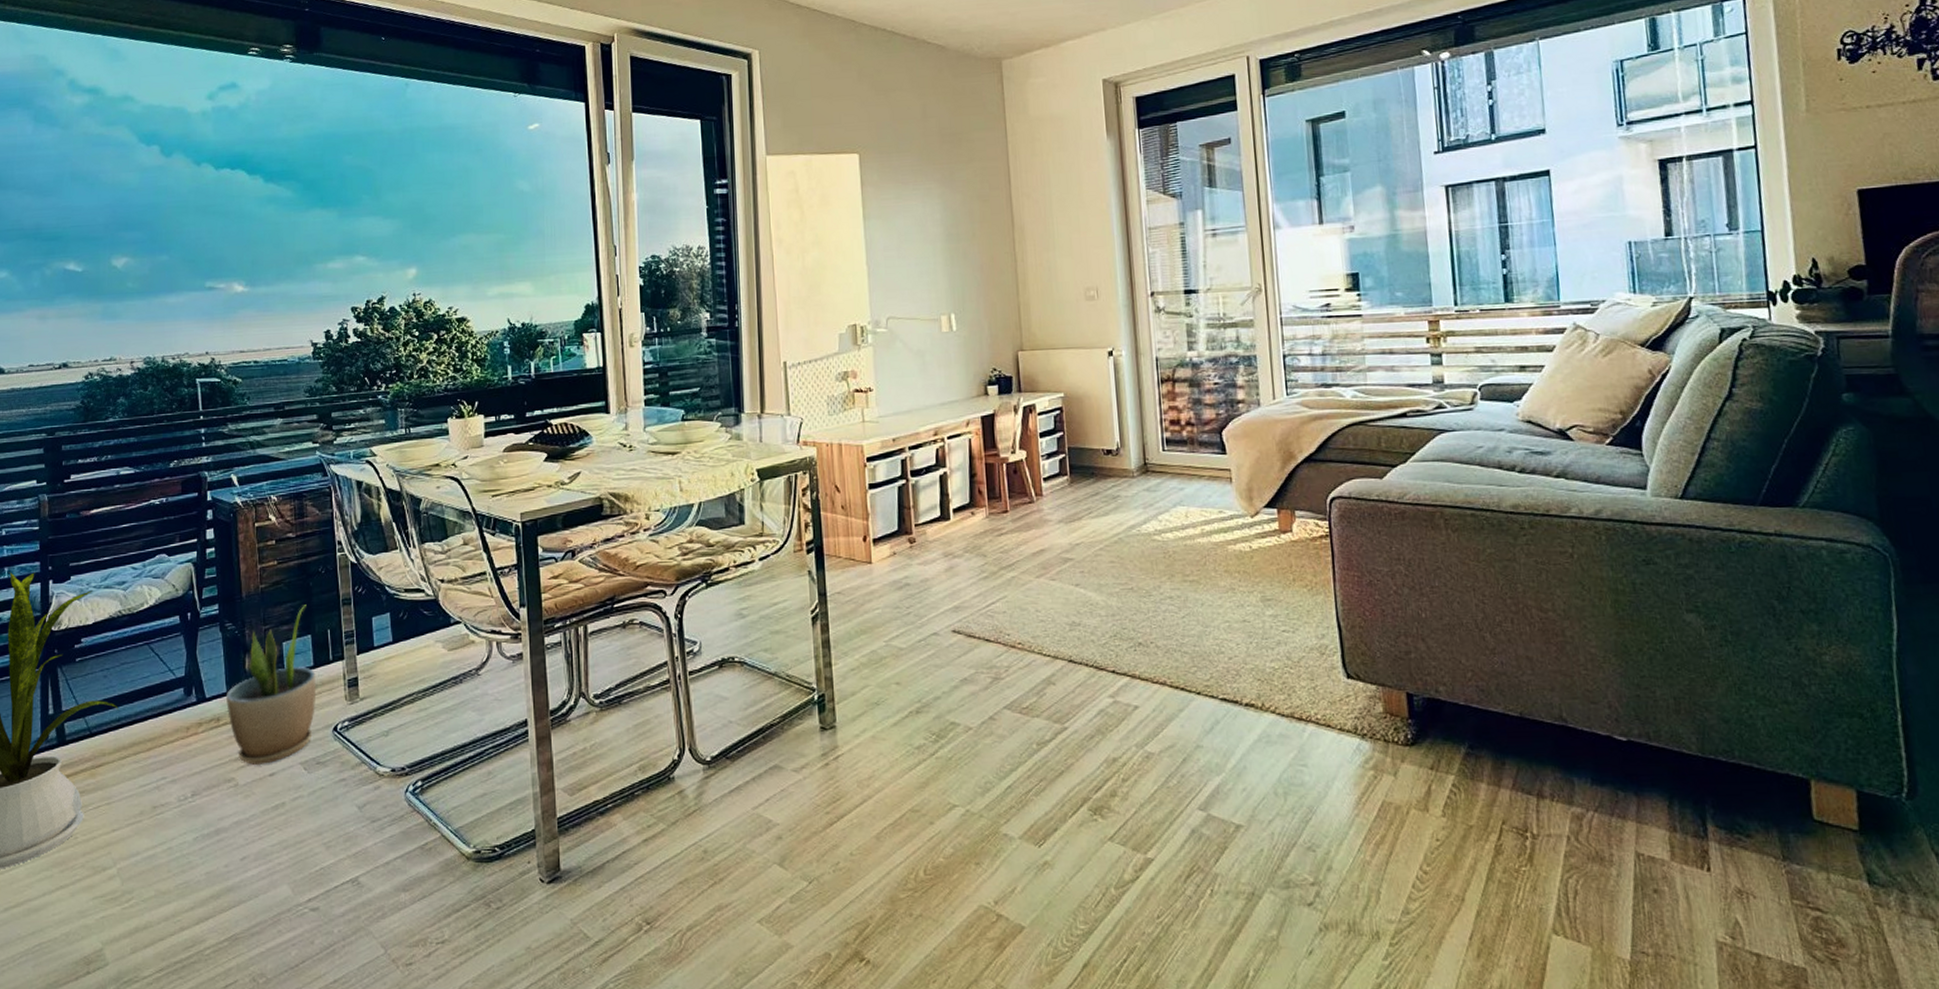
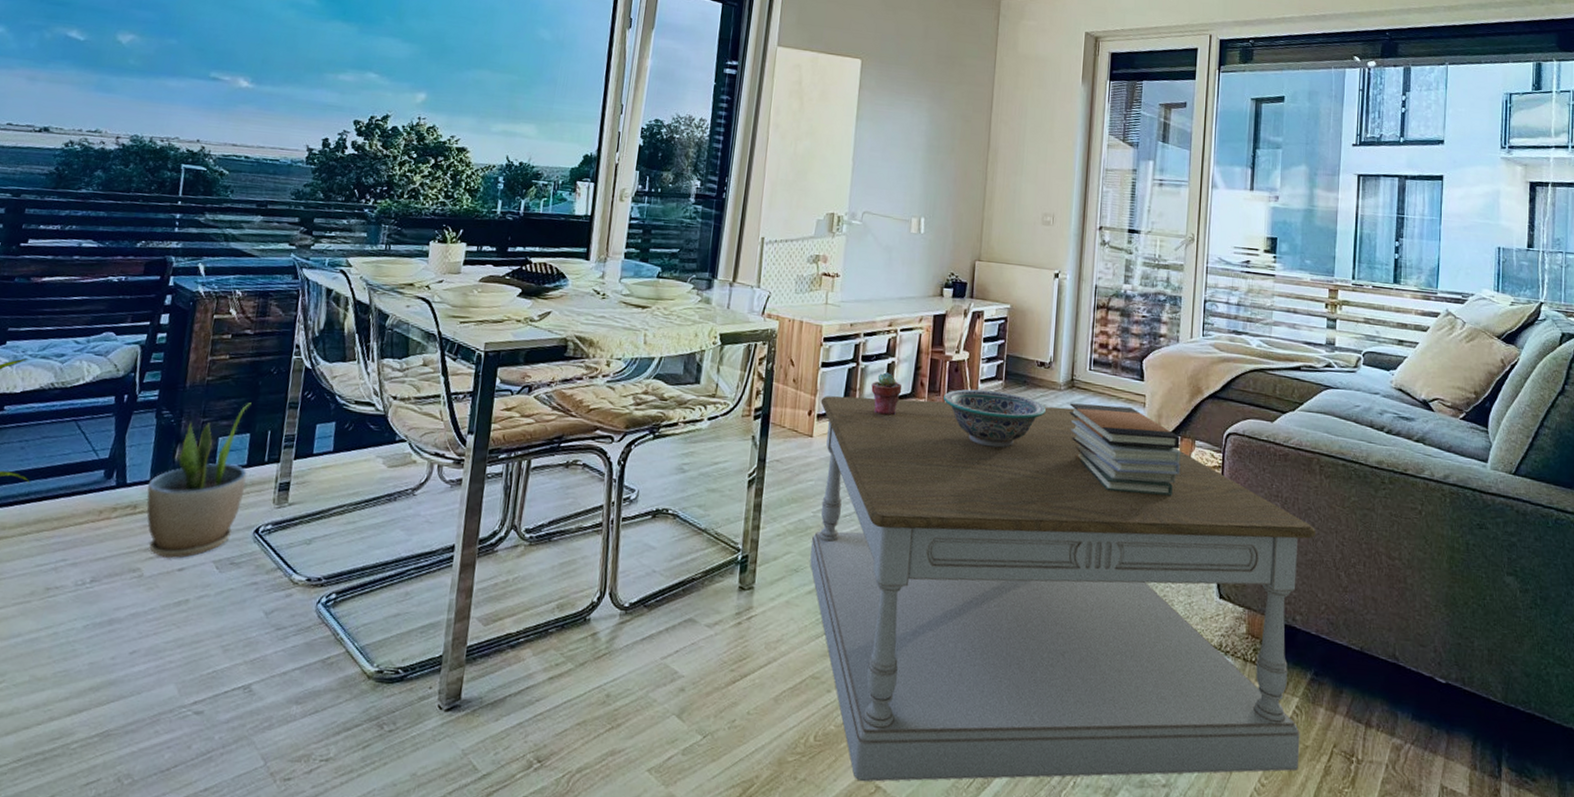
coffee table: none [874,495,1464,912] -> present [810,396,1317,782]
potted succulent: none [925,485,960,530] -> present [871,372,902,416]
decorative bowl: none [1005,488,1120,549] -> present [943,389,1046,448]
book stack: none [1147,485,1282,579] -> present [1069,403,1181,496]

